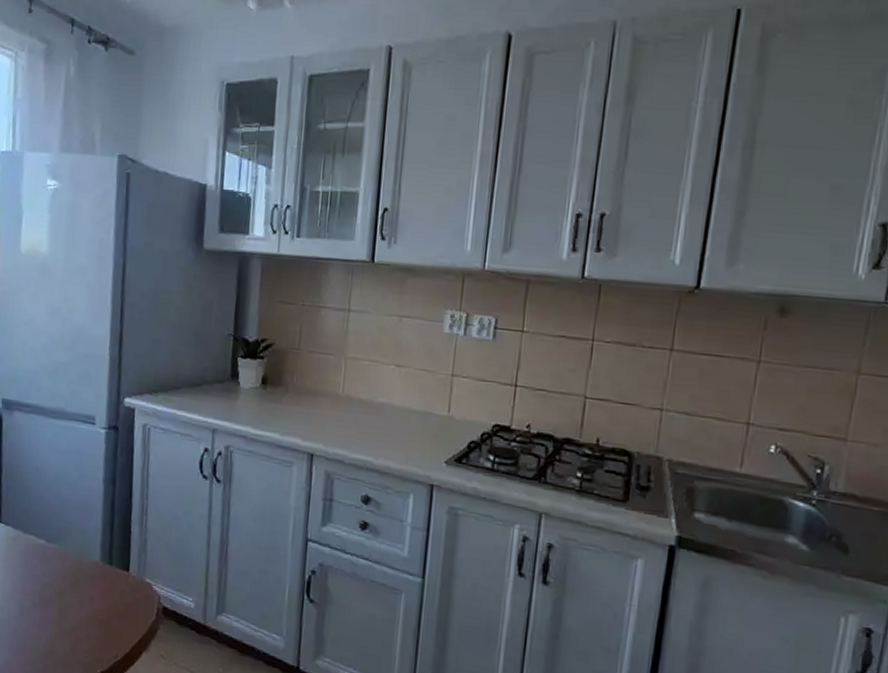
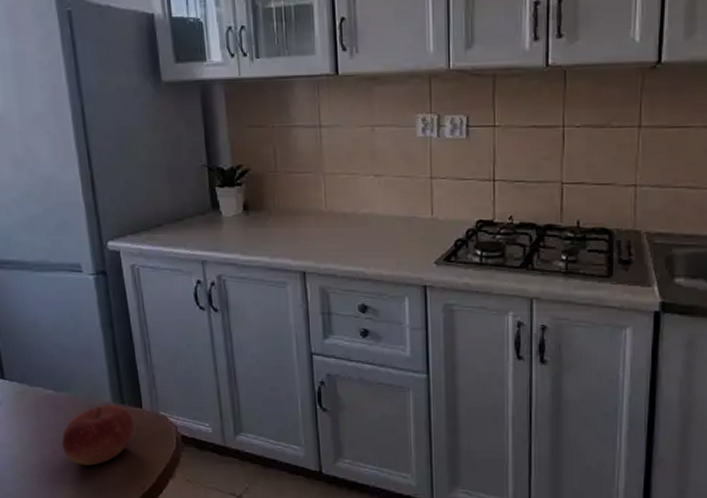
fruit: none [43,562,118,625] -> present [61,404,134,466]

